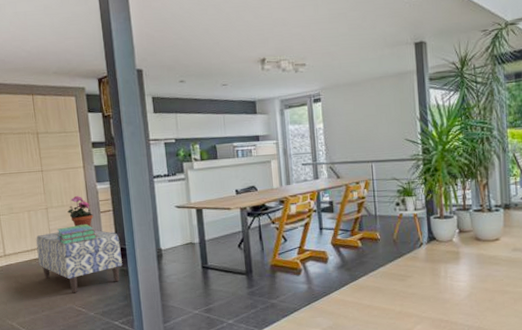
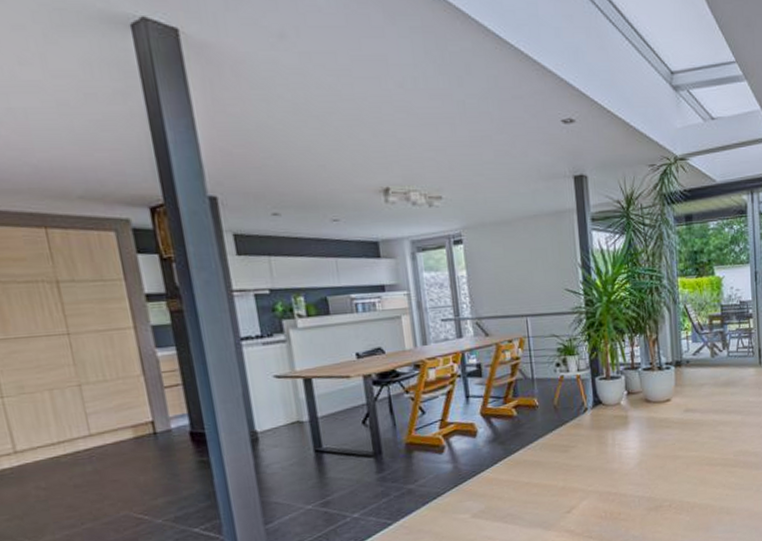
bench: present [36,229,122,294] -> none [64,410,201,497]
stack of books: present [56,224,98,245] -> none [97,404,162,433]
potted plant: present [67,196,93,227] -> none [113,367,154,408]

